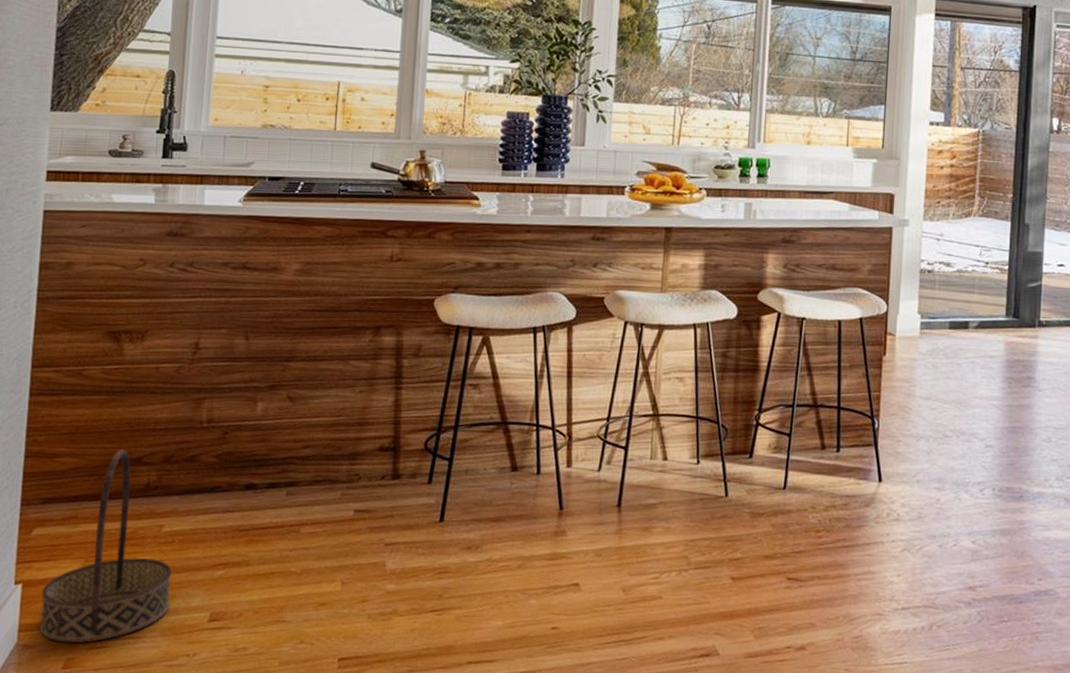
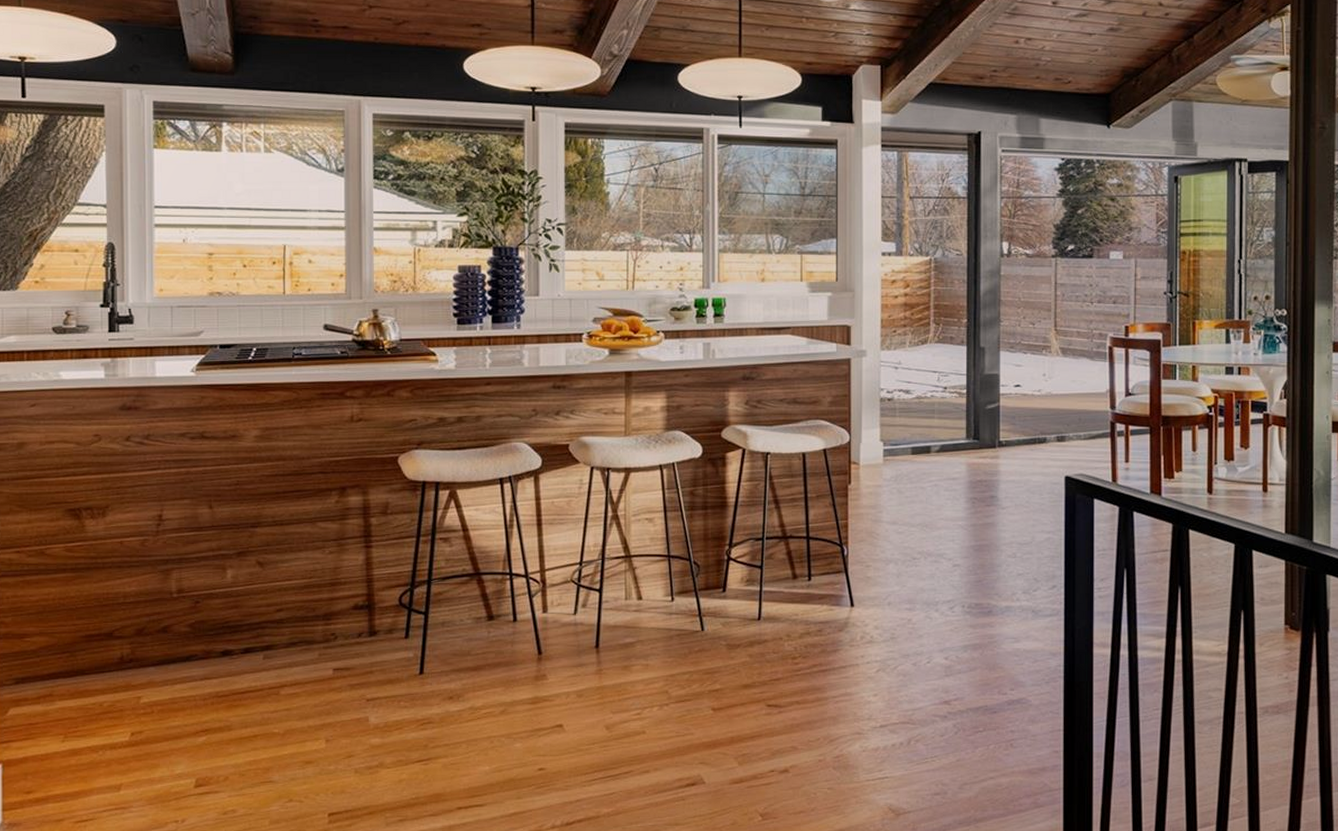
basket: present [38,449,172,644] -> none [22,625,154,818]

